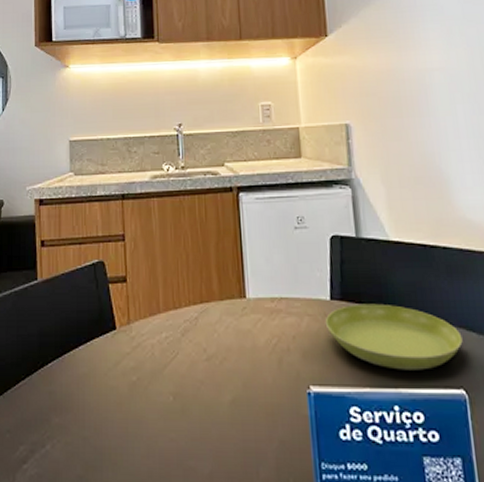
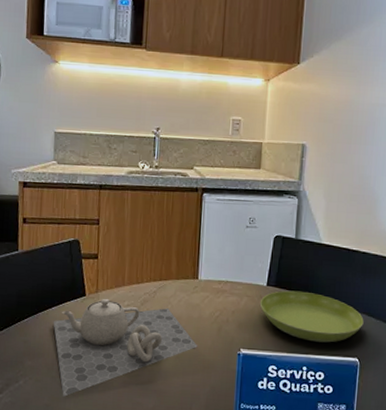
teapot: none [81,330,256,464] -> present [53,298,198,397]

